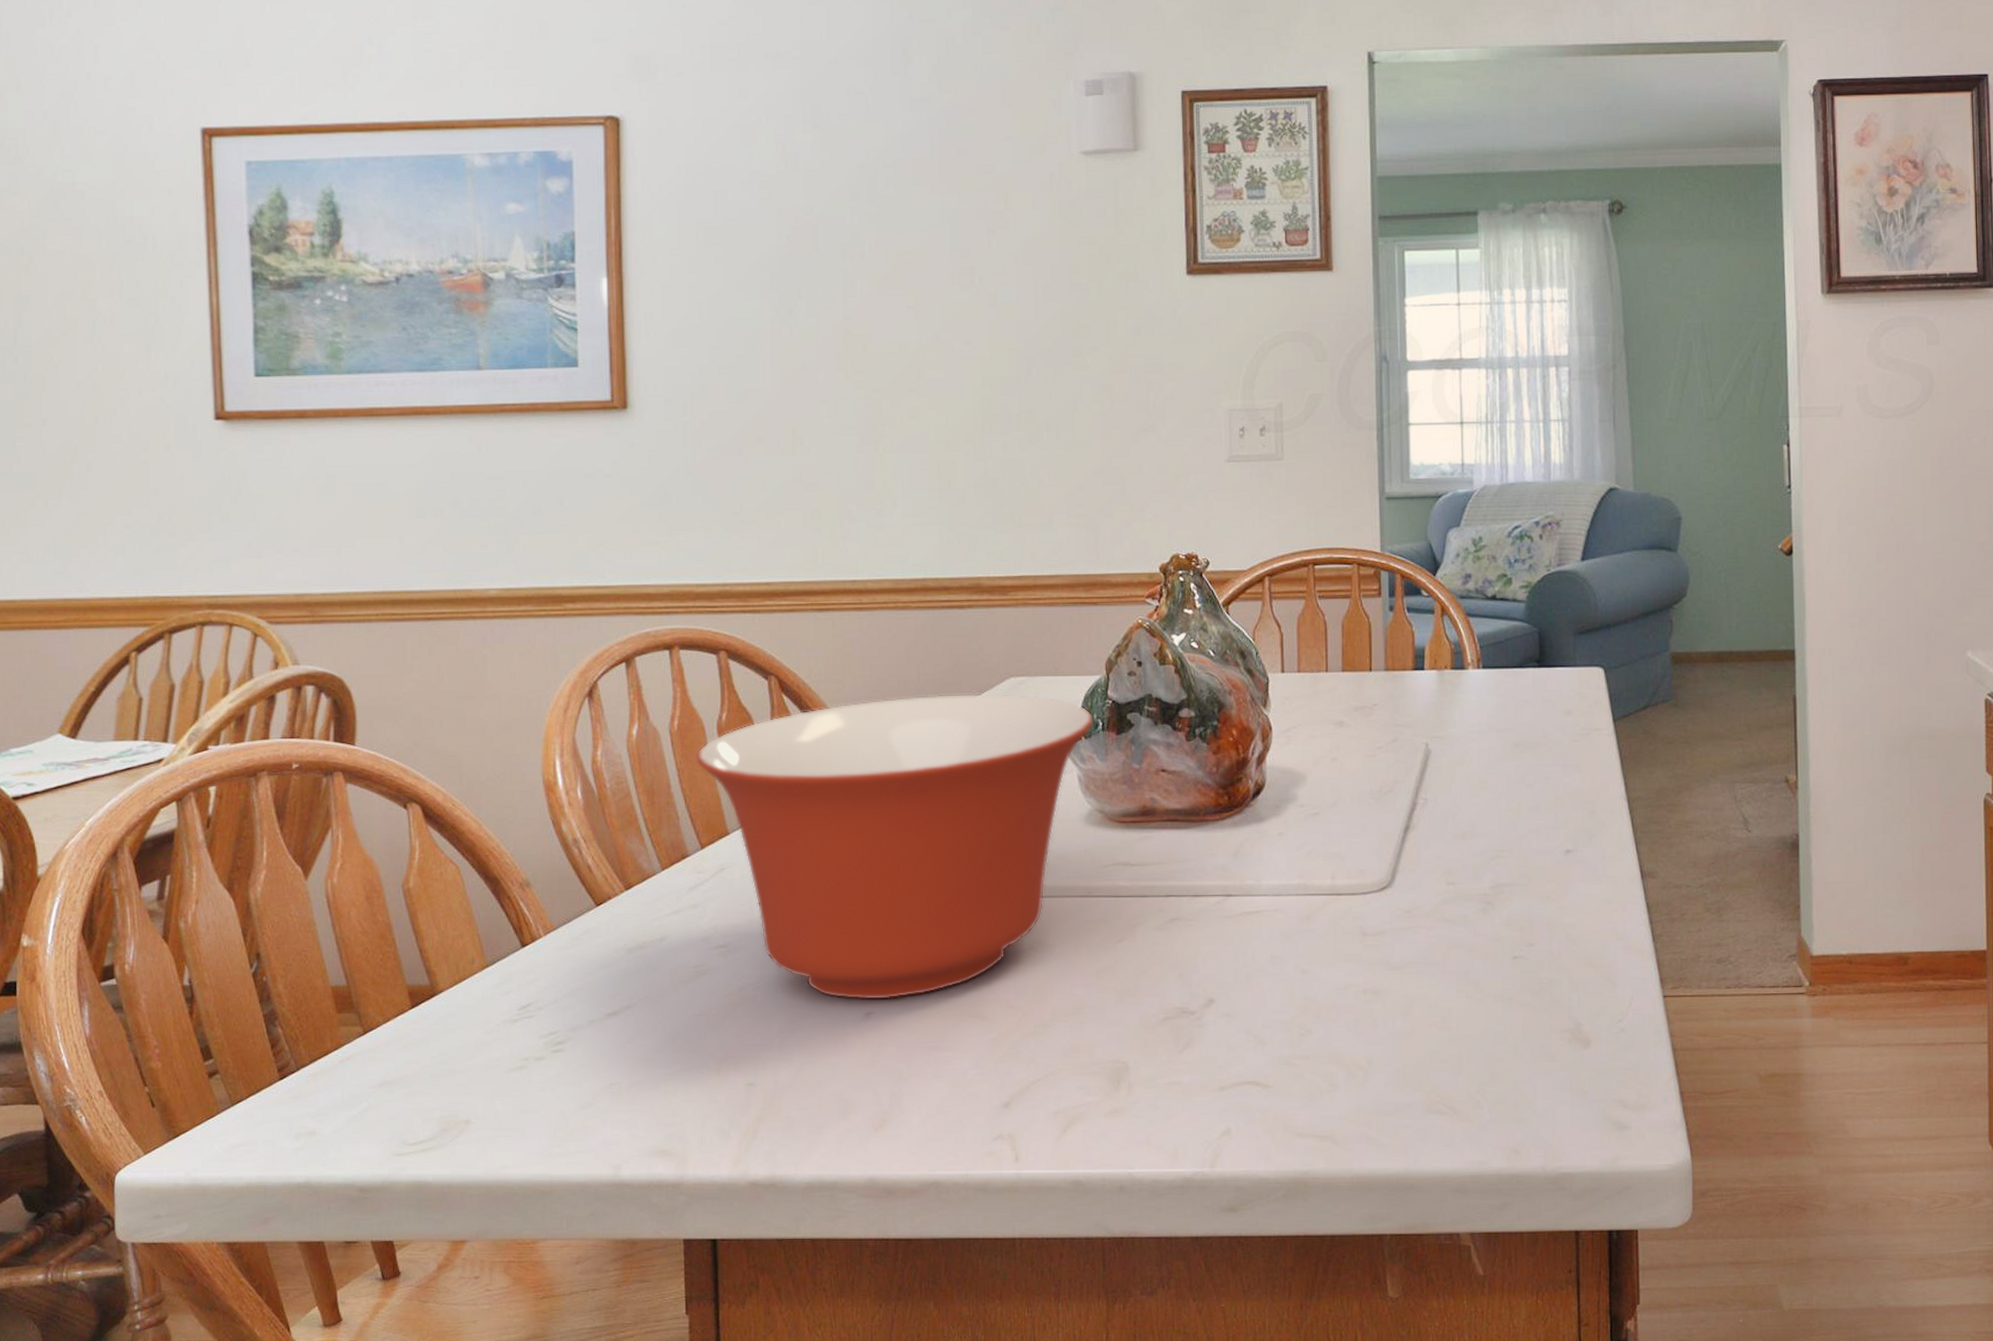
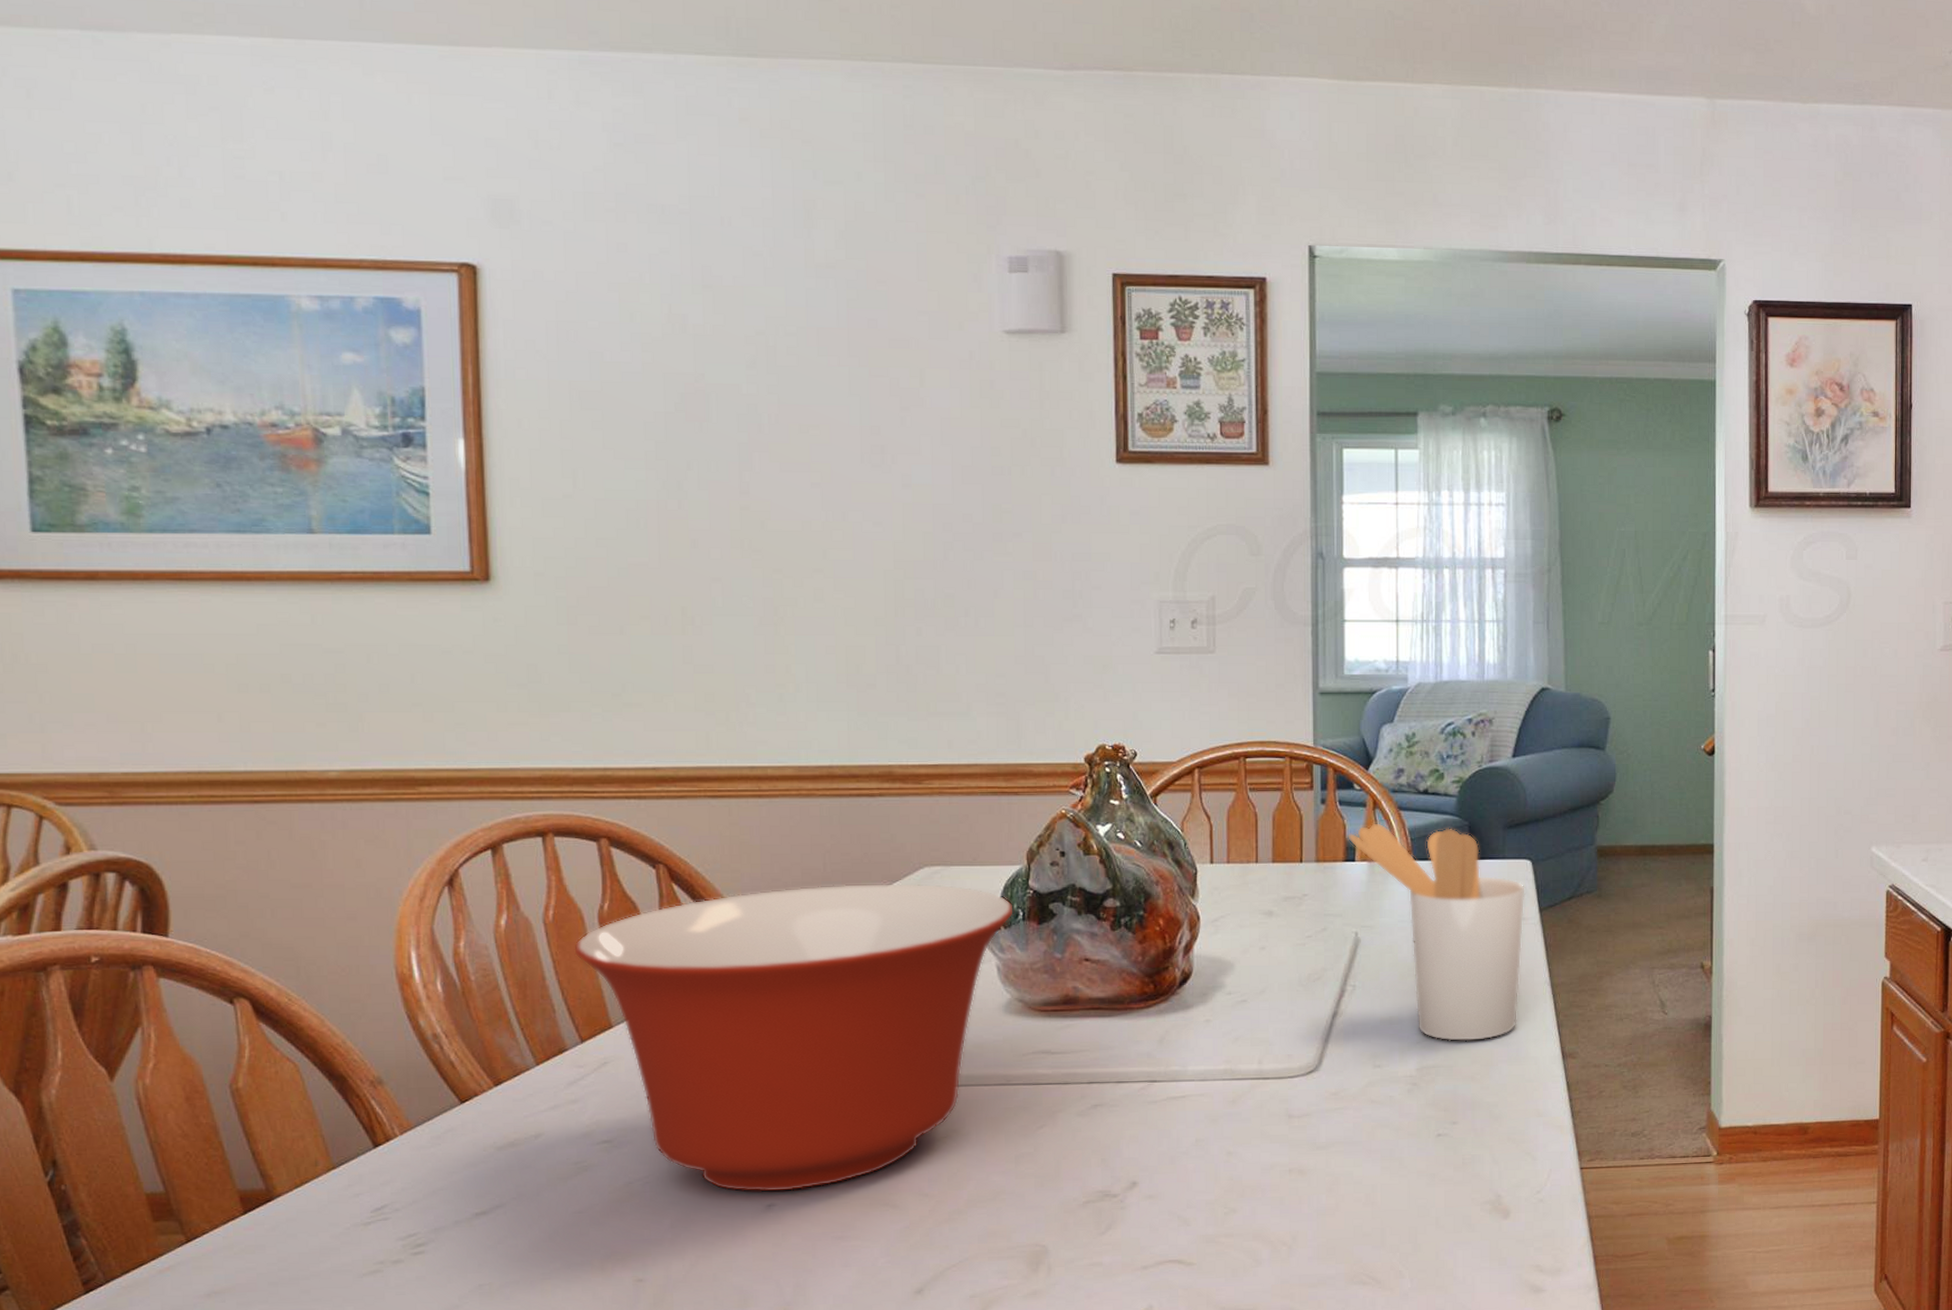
utensil holder: none [1416,629,1598,859] -> present [1348,822,1525,1042]

